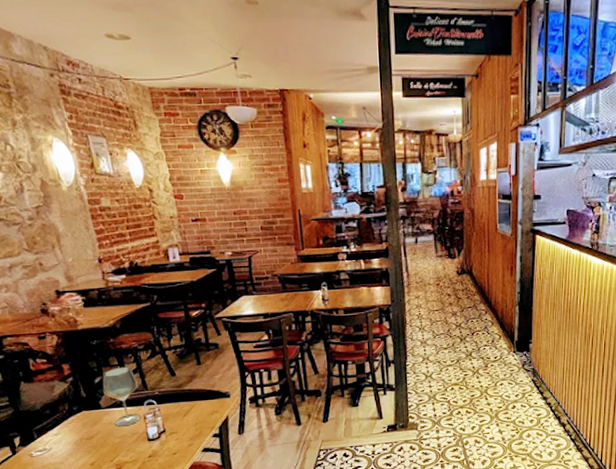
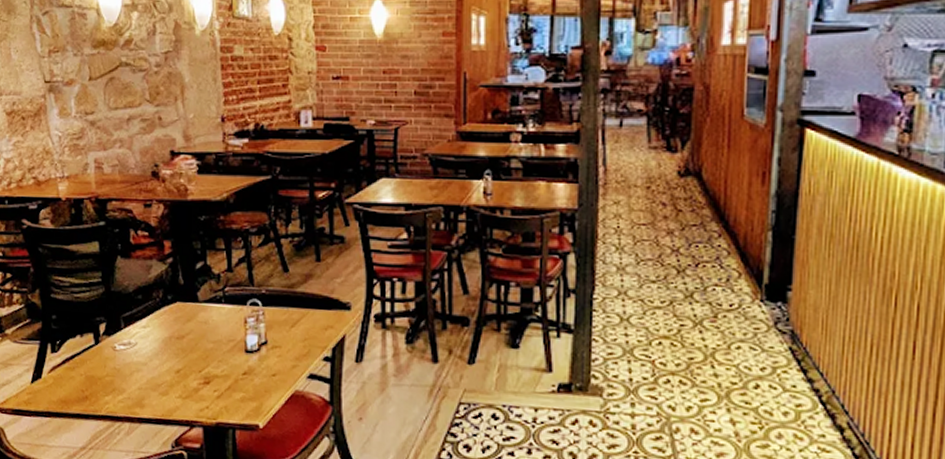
wine glass: present [102,366,142,427] -> none [203,252,244,329]

